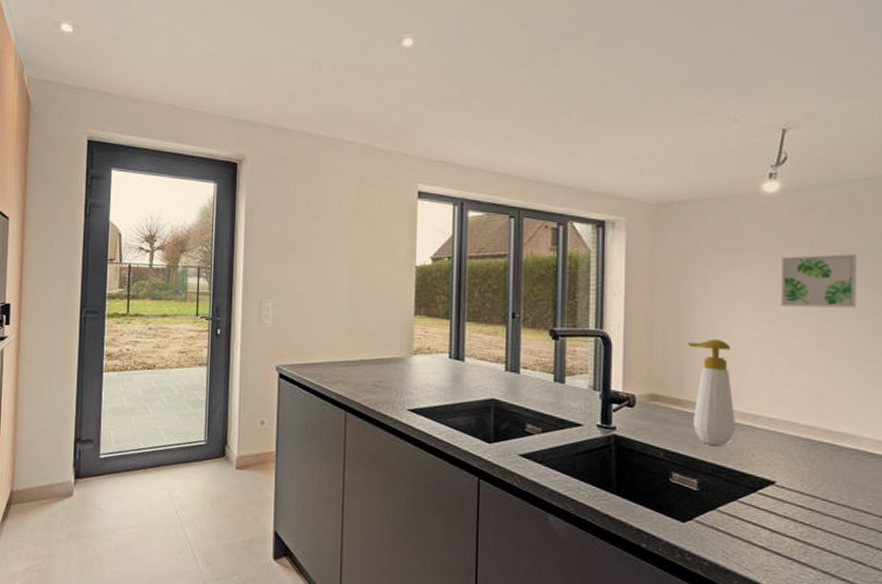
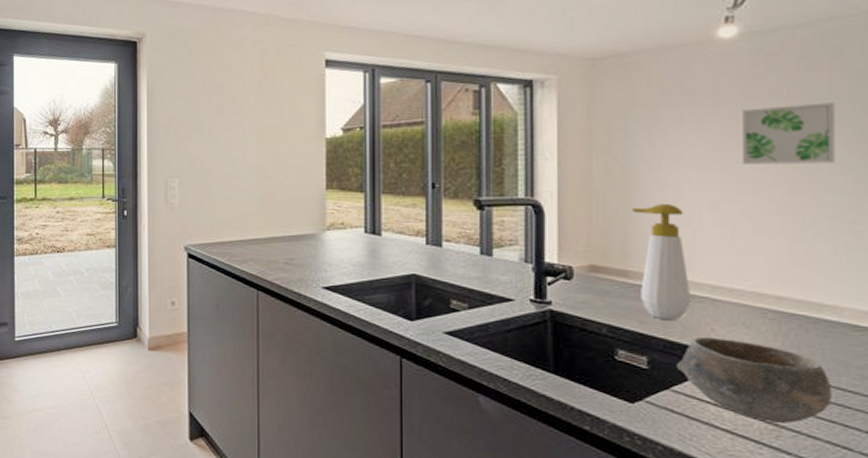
bowl: none [722,461,850,541] -> present [676,336,832,423]

